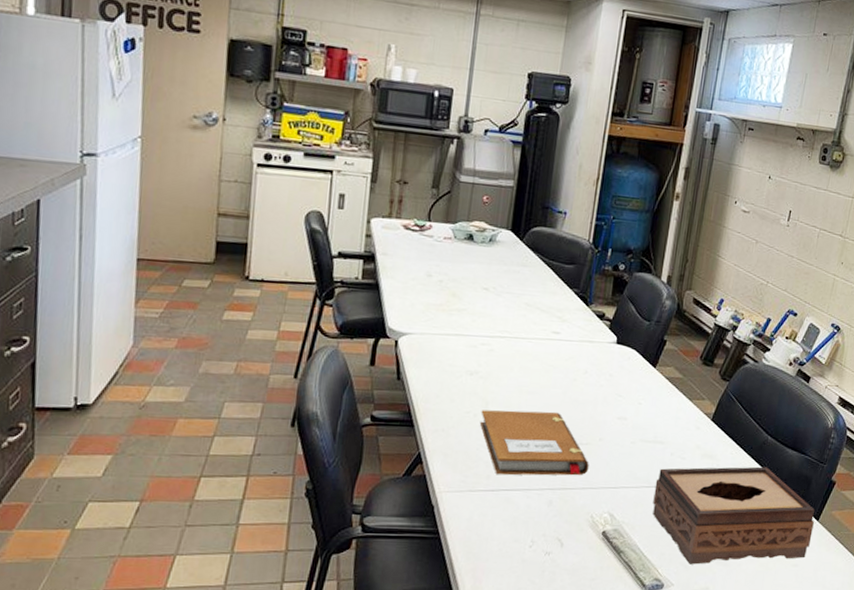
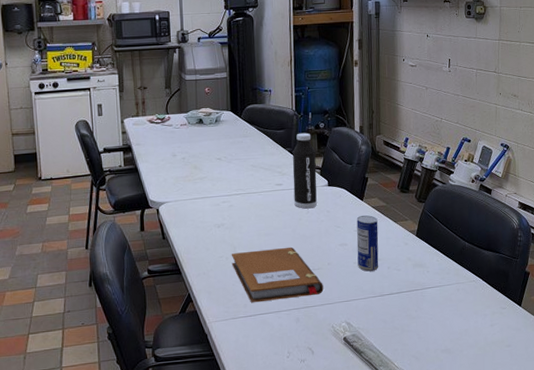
water bottle: none [571,272,608,368] -> present [292,132,317,209]
beverage can: none [635,386,670,456] -> present [356,215,379,272]
tissue box: present [652,466,815,565] -> none [379,268,518,356]

